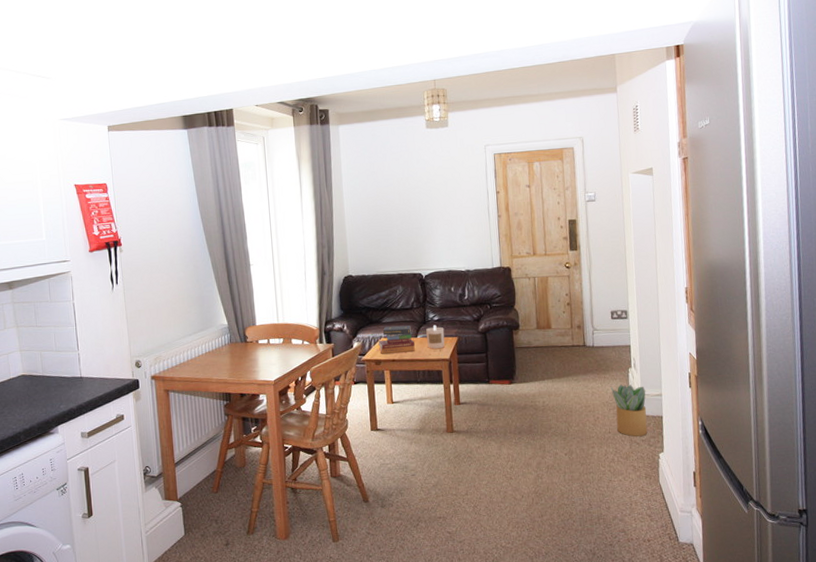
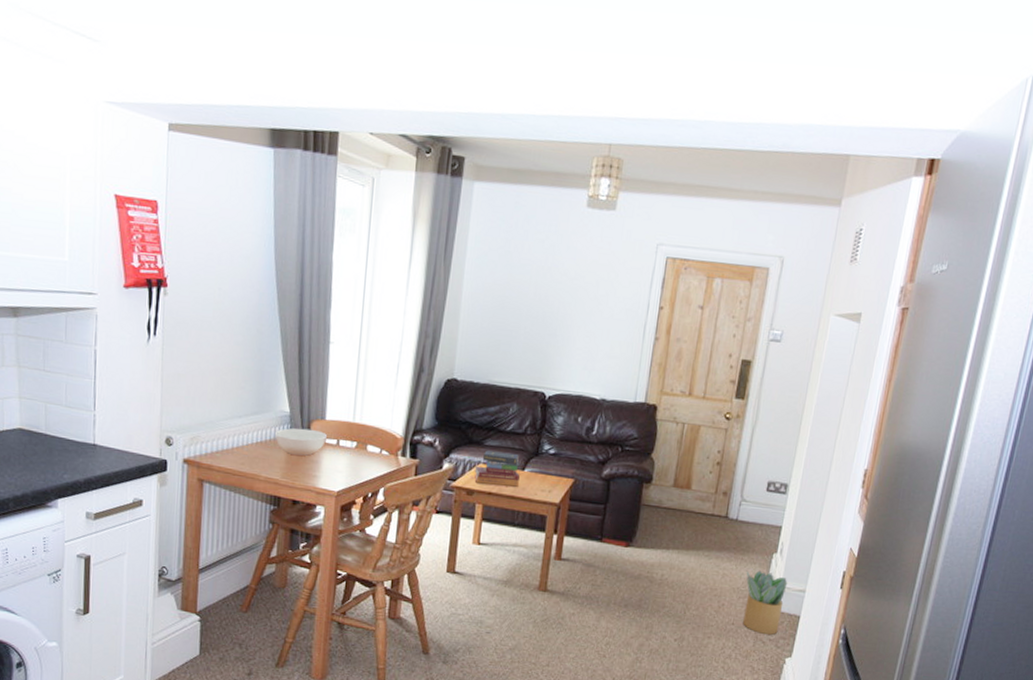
bowl: none [218,334,259,357] -> present [274,428,327,456]
candle: present [426,325,445,350] -> none [535,459,560,490]

